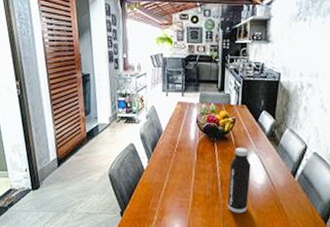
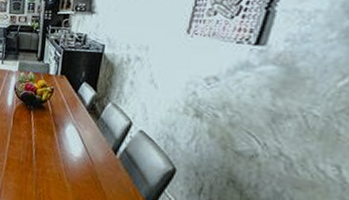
water bottle: present [228,147,251,214] -> none [41,117,68,185]

